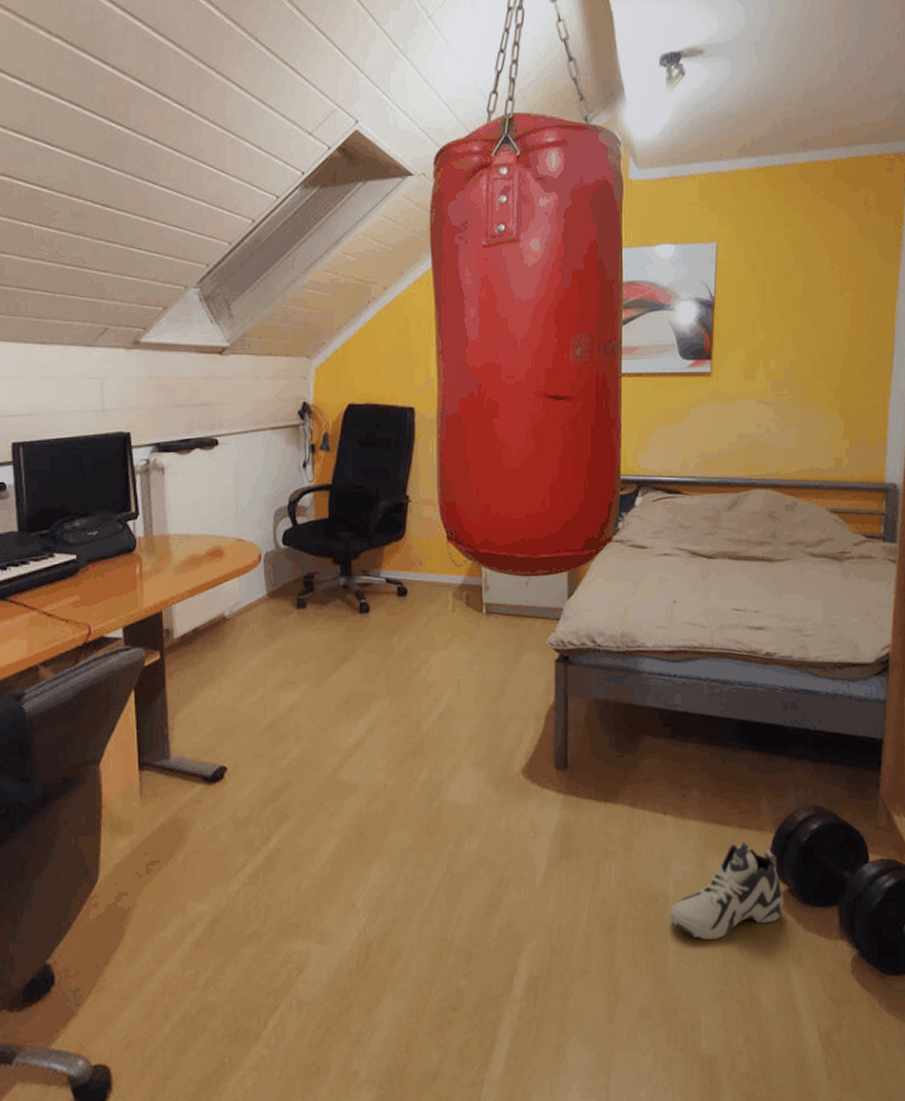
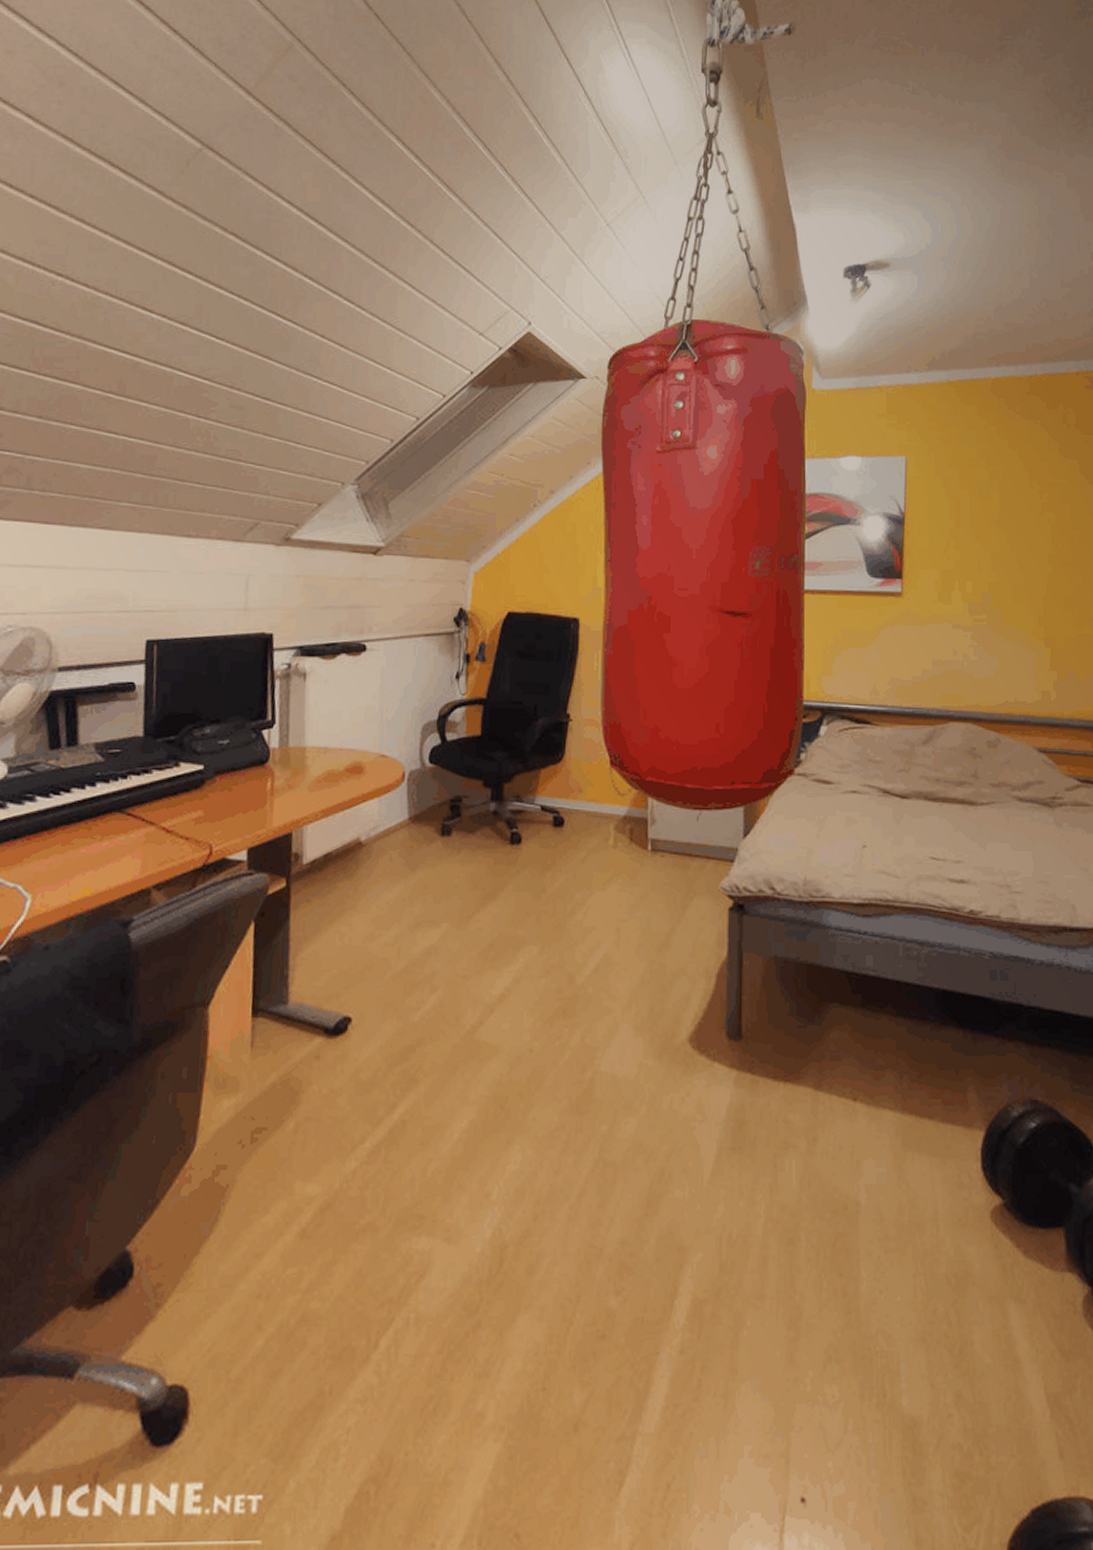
sneaker: present [669,842,784,940] -> none [861,1140,998,1263]

